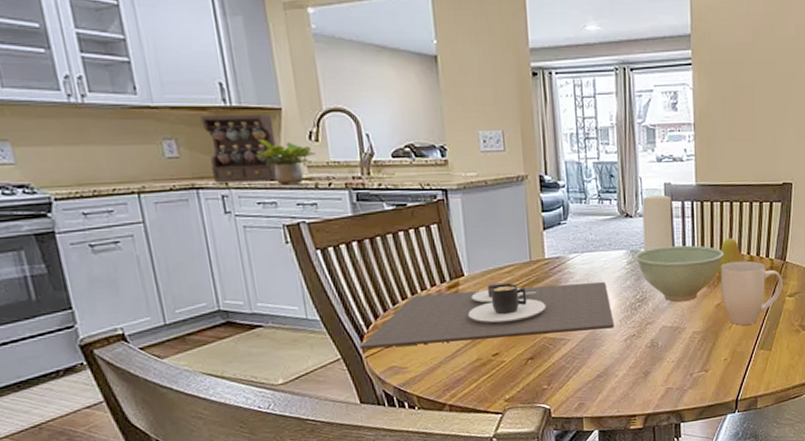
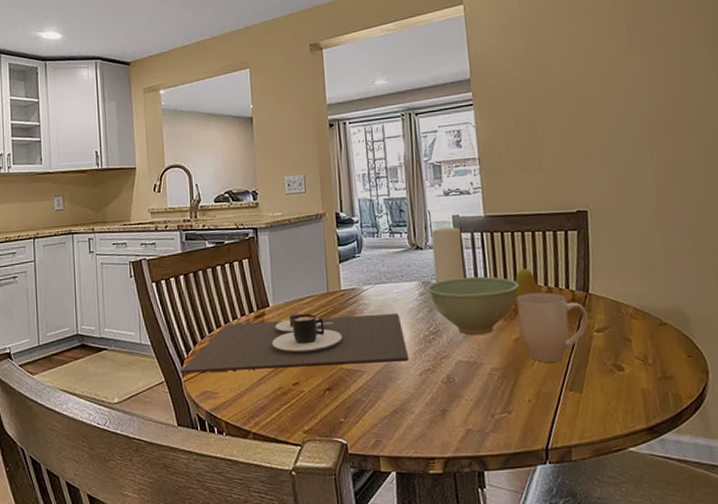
spice rack: present [200,115,277,183] -> none [81,173,130,229]
potted plant: present [255,139,316,186] -> none [114,193,158,229]

